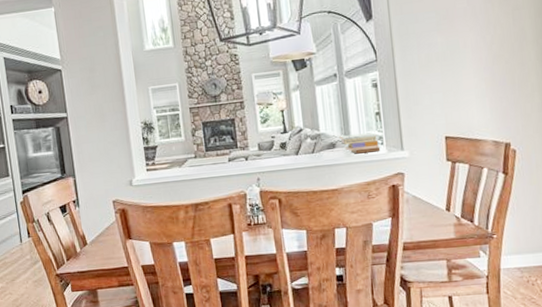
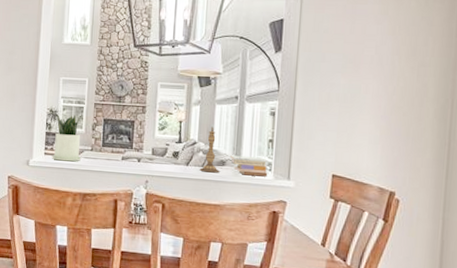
planter: none [152,124,187,175] -> present [51,114,82,162]
candlestick: none [310,110,331,159] -> present [199,127,220,173]

